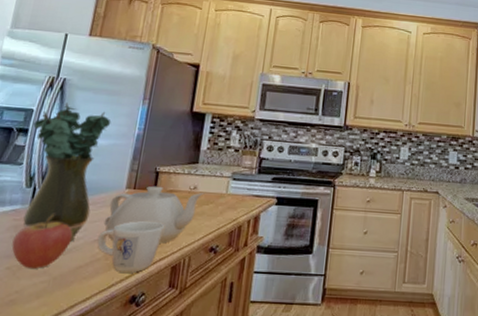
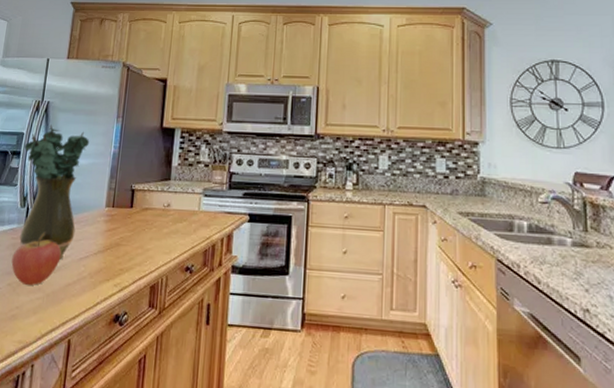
mug: present [97,220,165,274] -> none [82,238,143,293]
teapot: present [103,185,205,244] -> none [87,203,178,262]

